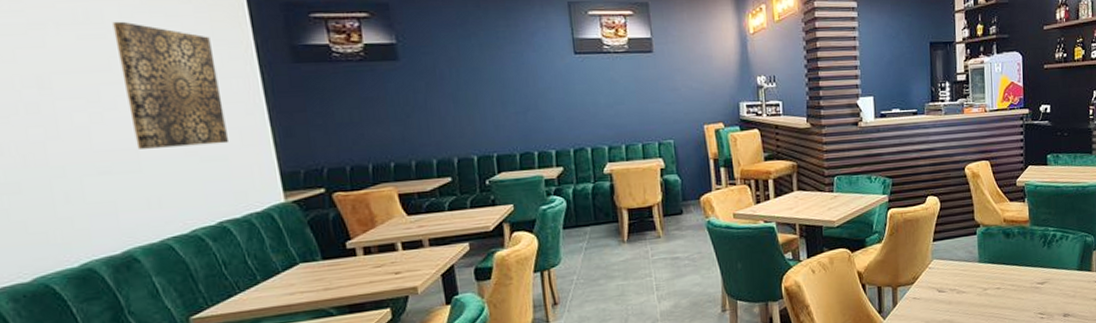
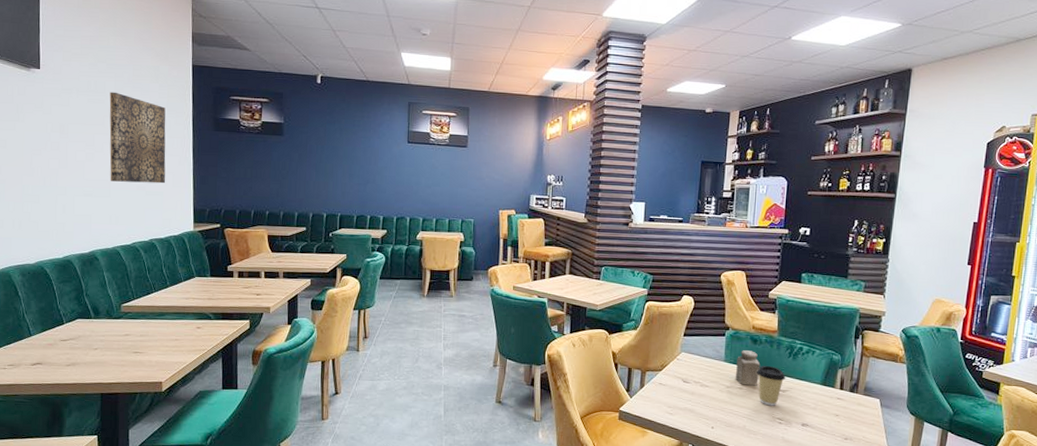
salt shaker: none [991,246,1016,285] -> present [735,350,761,386]
coffee cup: none [1013,259,1043,302] -> present [757,365,786,406]

